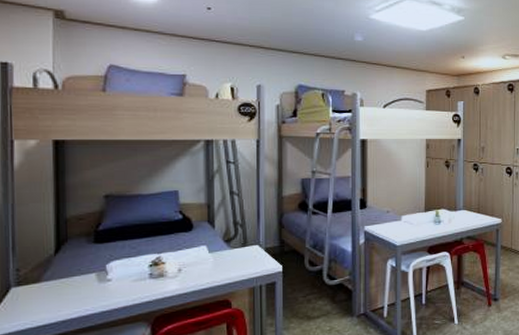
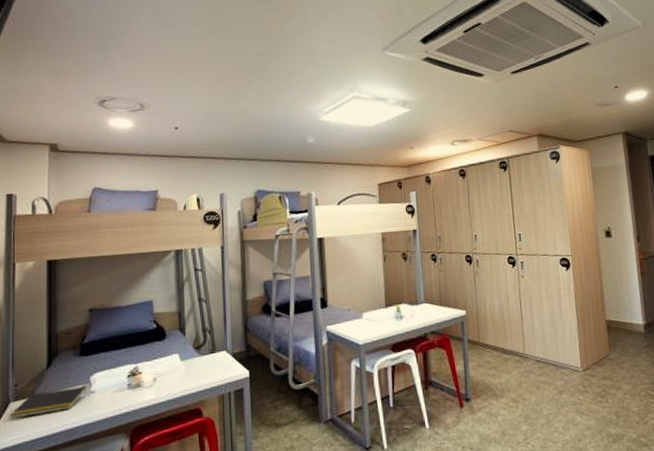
notepad: none [10,274,102,305] -> present [9,386,87,419]

